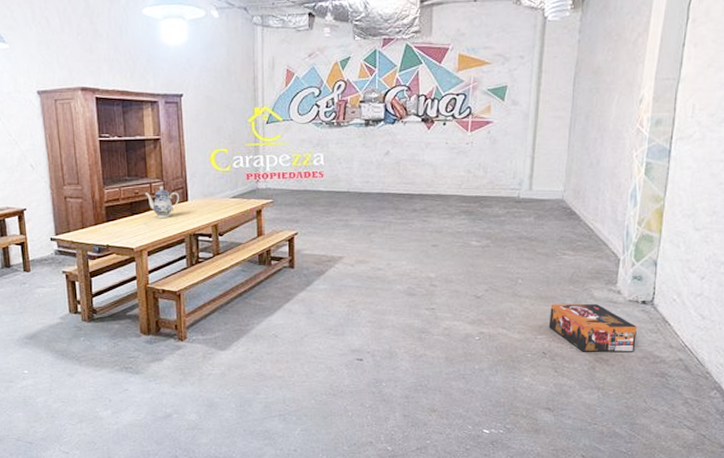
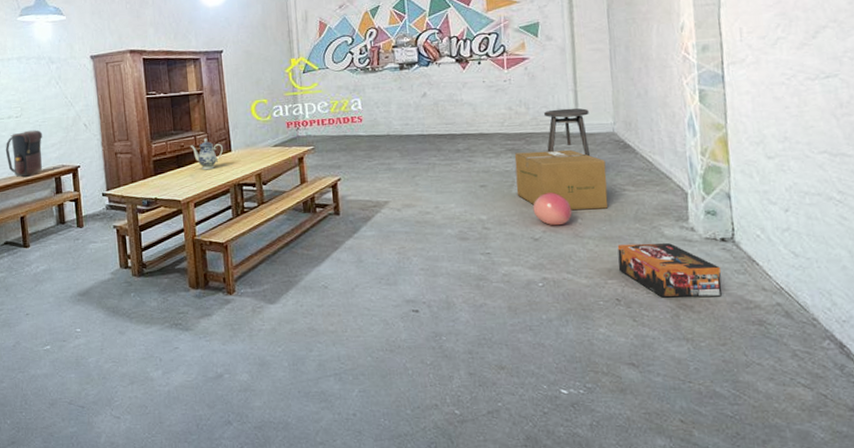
box: none [465,214,551,272] -> present [514,150,608,211]
ball: none [479,254,515,285] -> present [533,192,572,226]
stool: none [499,174,543,222] -> present [544,108,591,157]

